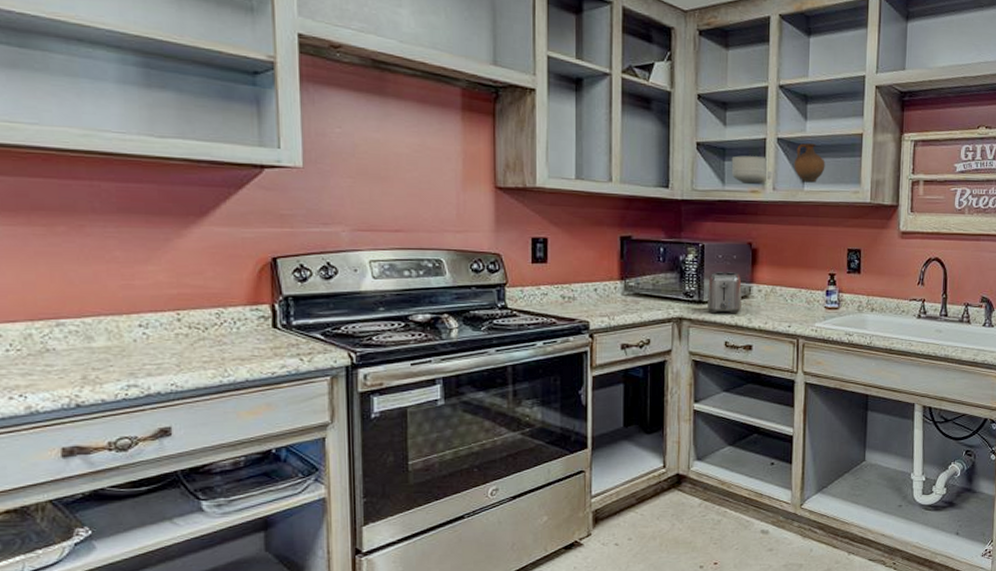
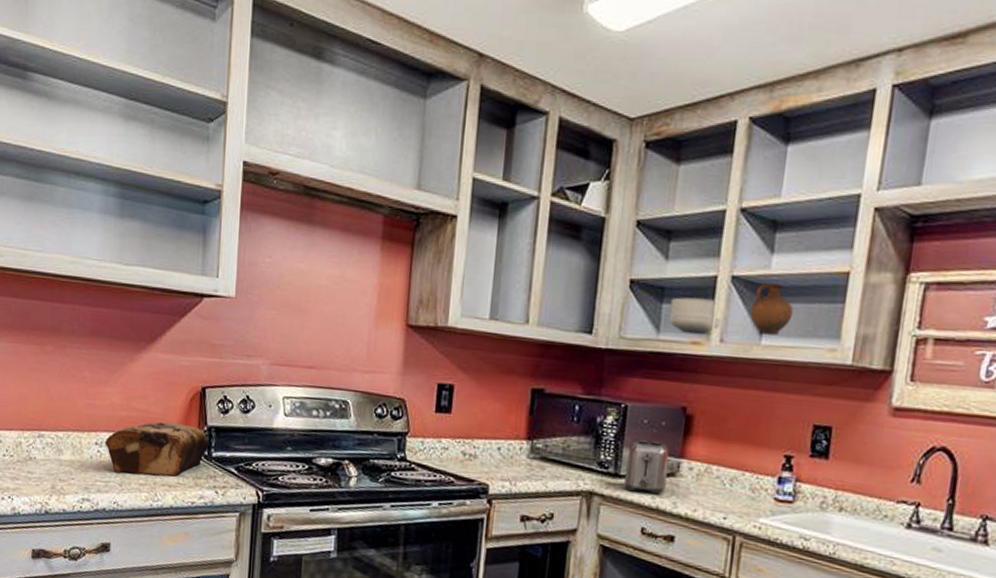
bread loaf: none [151,295,287,354] -> present [104,422,209,477]

